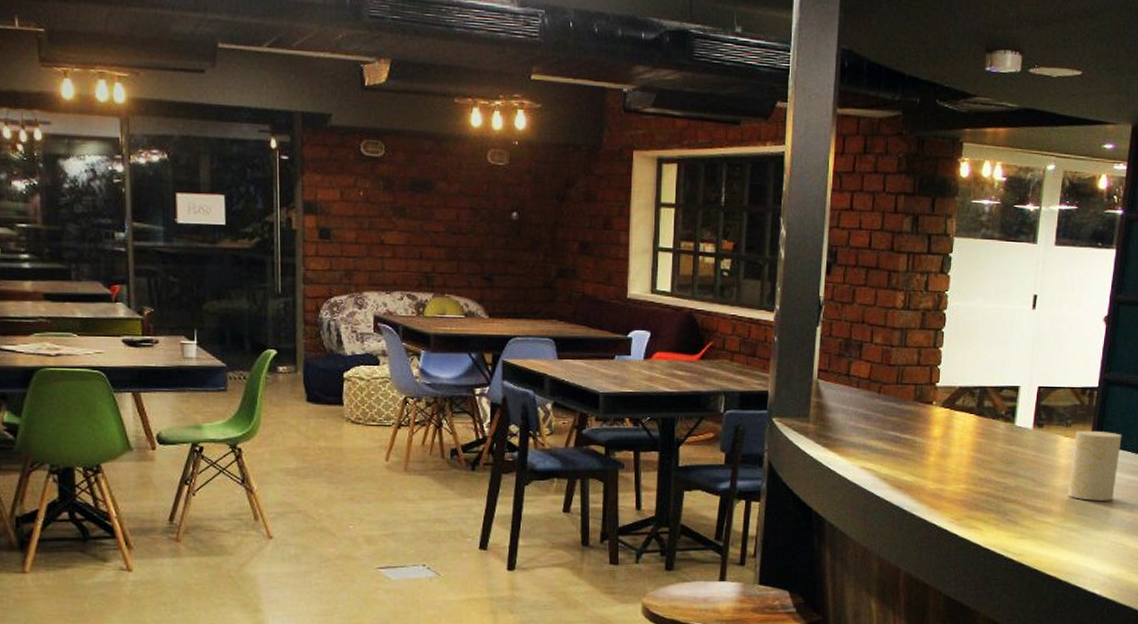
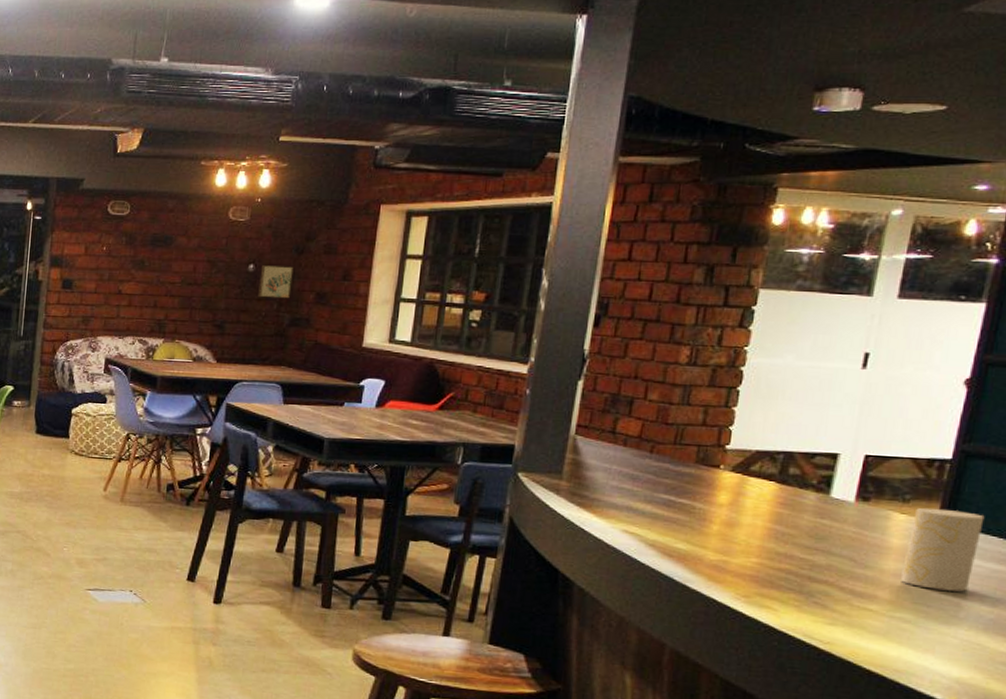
wall art: none [524,213,556,249] -> present [258,265,294,299]

